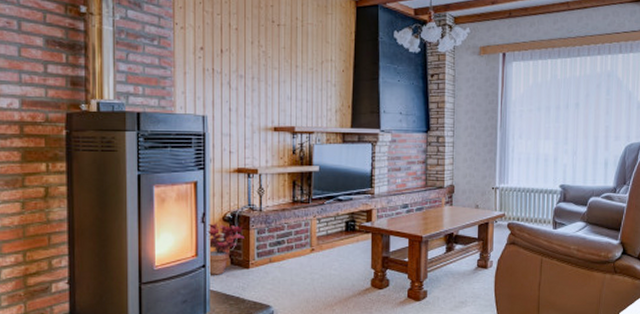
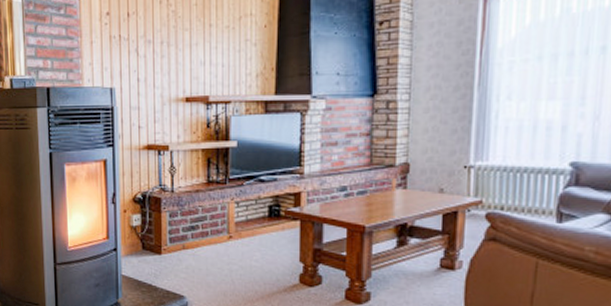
potted plant: present [206,223,244,275] -> none [117,204,156,260]

